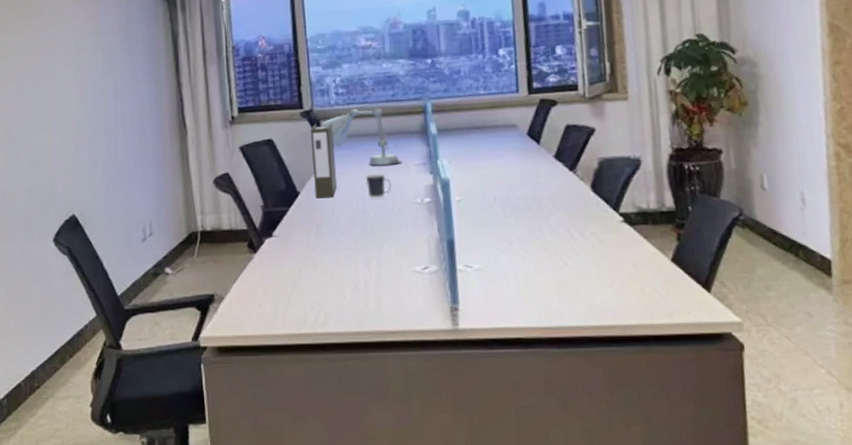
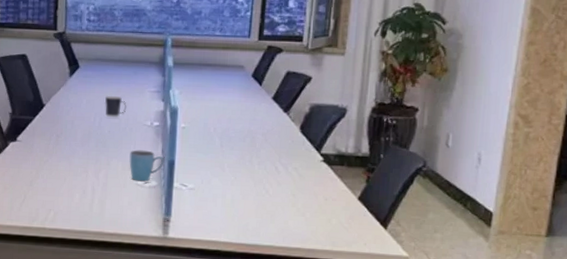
binder: present [310,122,338,199] -> none [58,44,81,113]
desk lamp: present [320,107,402,166] -> none [70,36,139,90]
mug: none [402,231,443,268] -> present [129,150,165,181]

